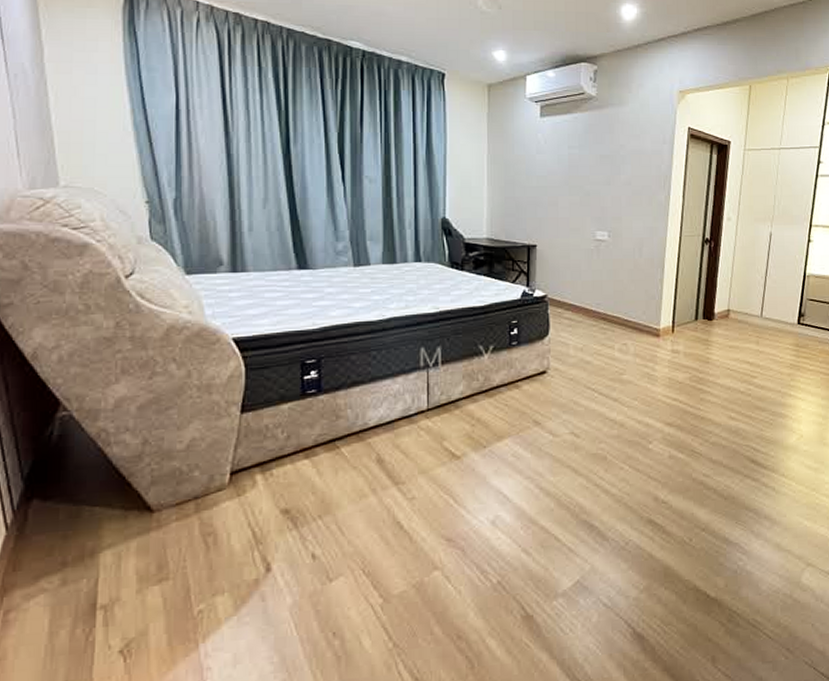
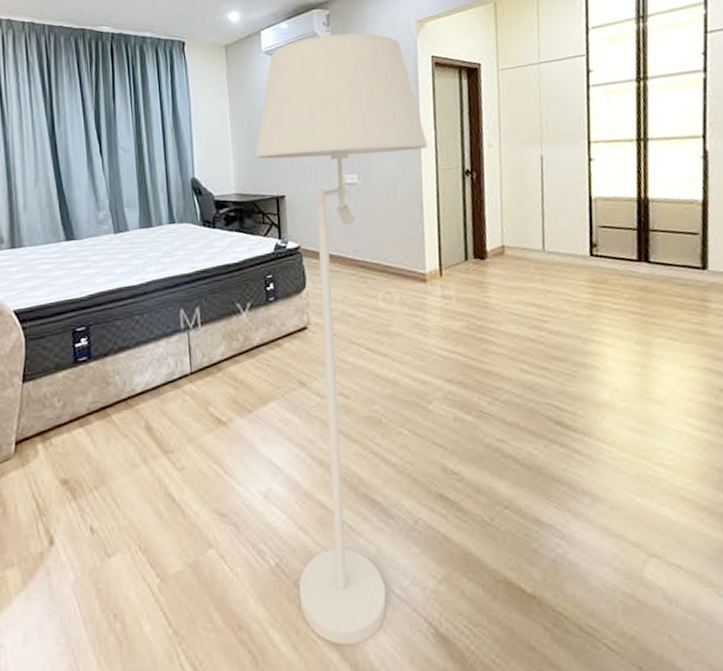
floor lamp: none [510,90,675,647] -> present [255,33,427,645]

